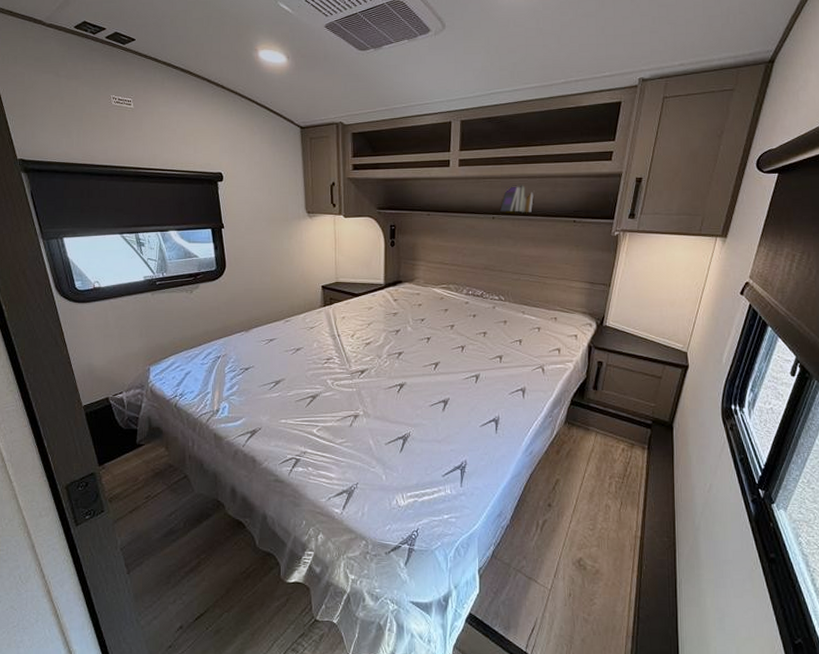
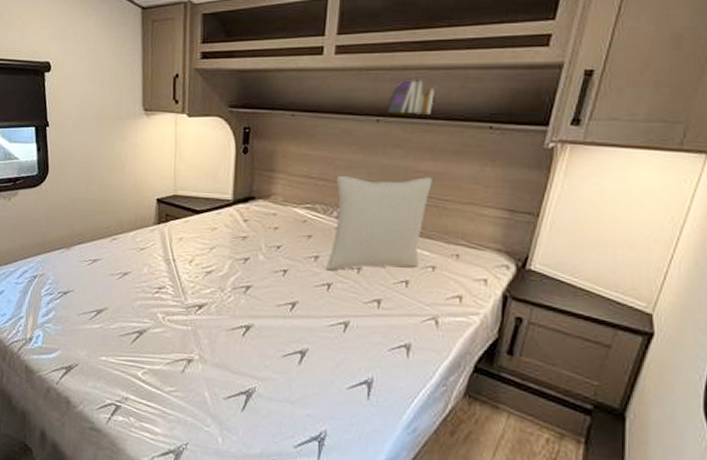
pillow: none [460,260,535,335] -> present [326,175,432,270]

